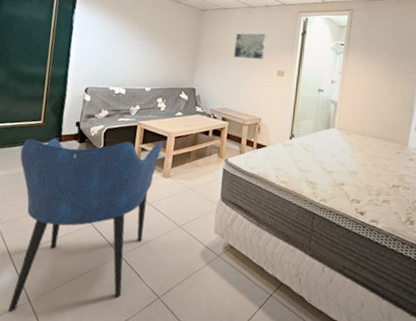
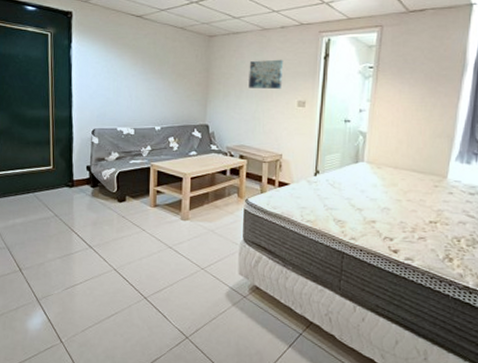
armchair: present [8,137,164,313] -> none [34,182,179,352]

